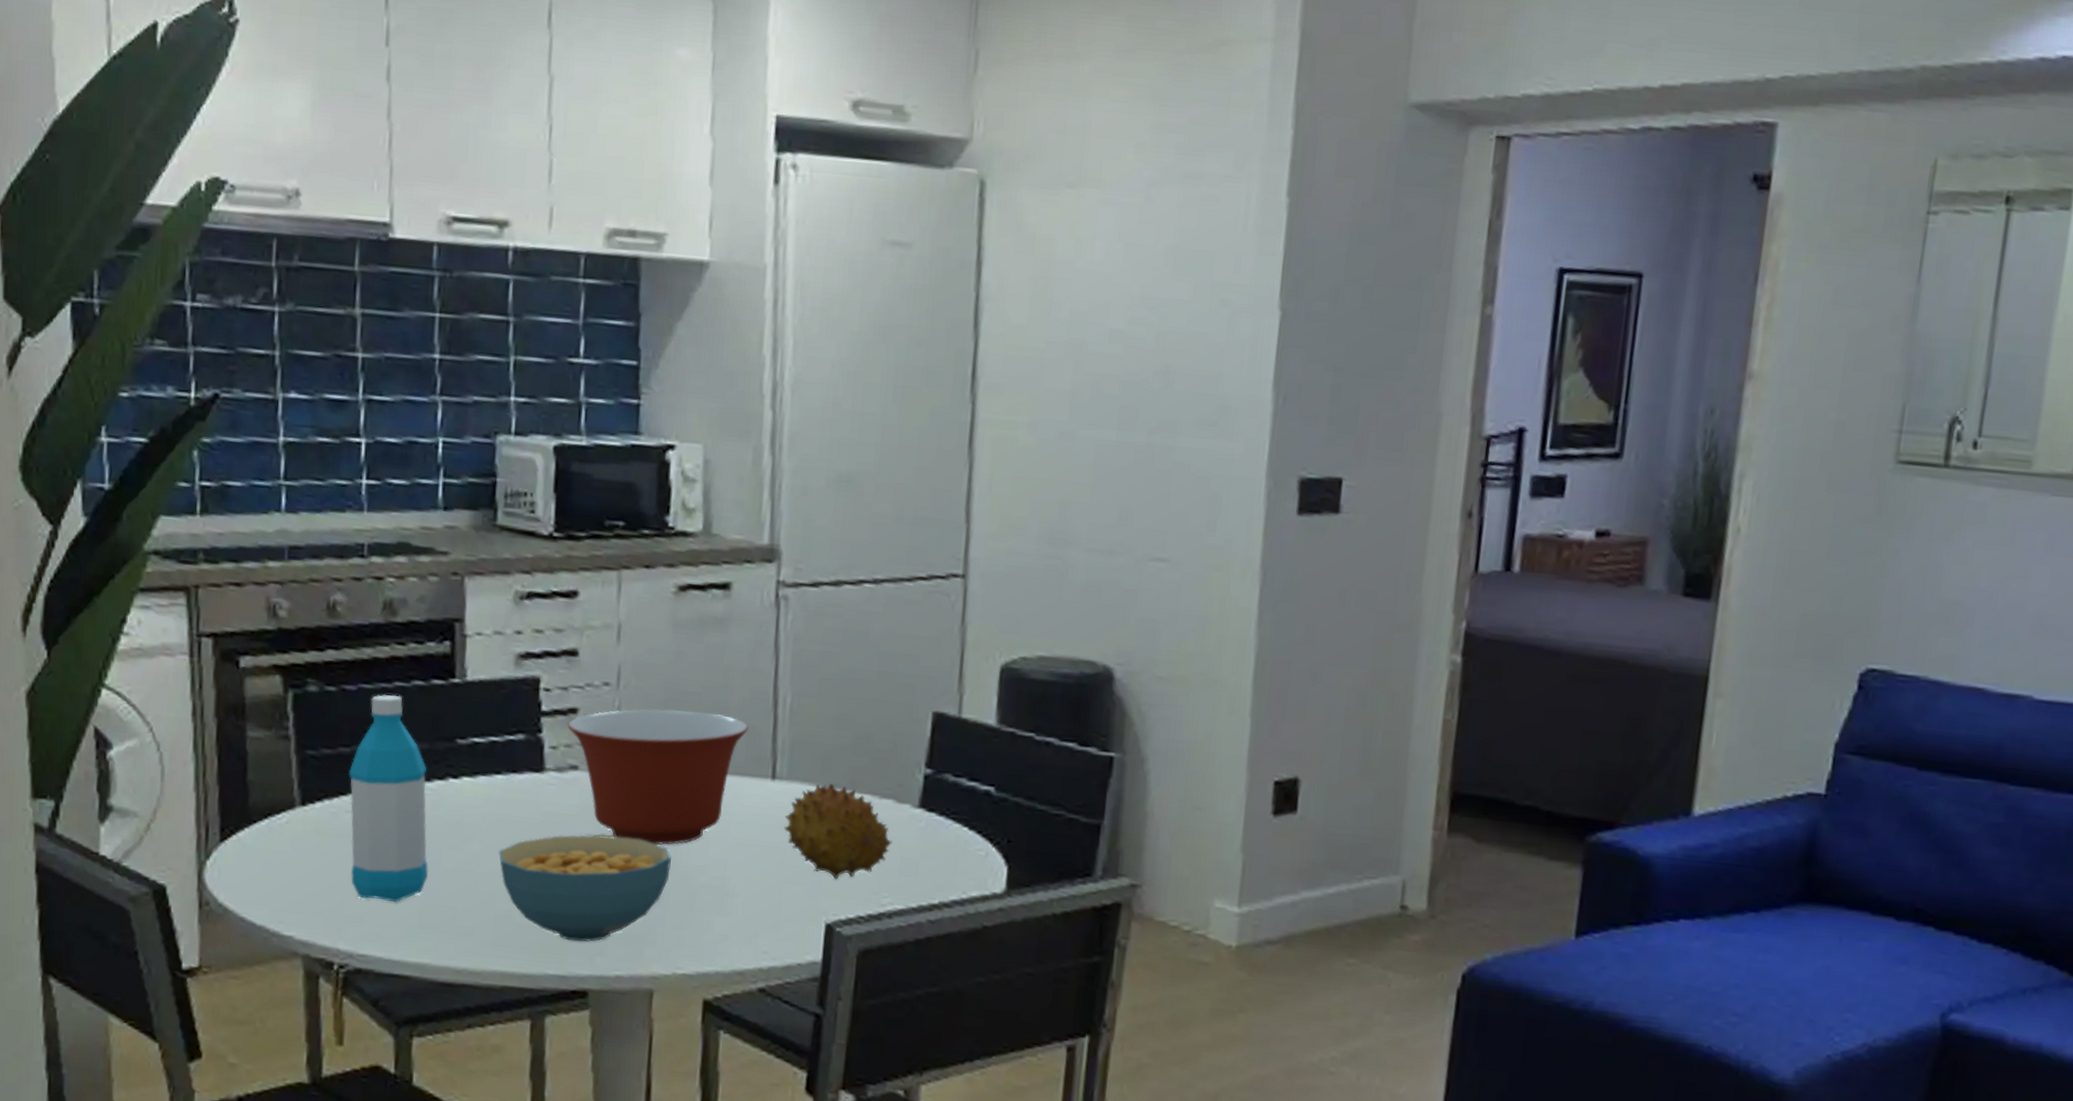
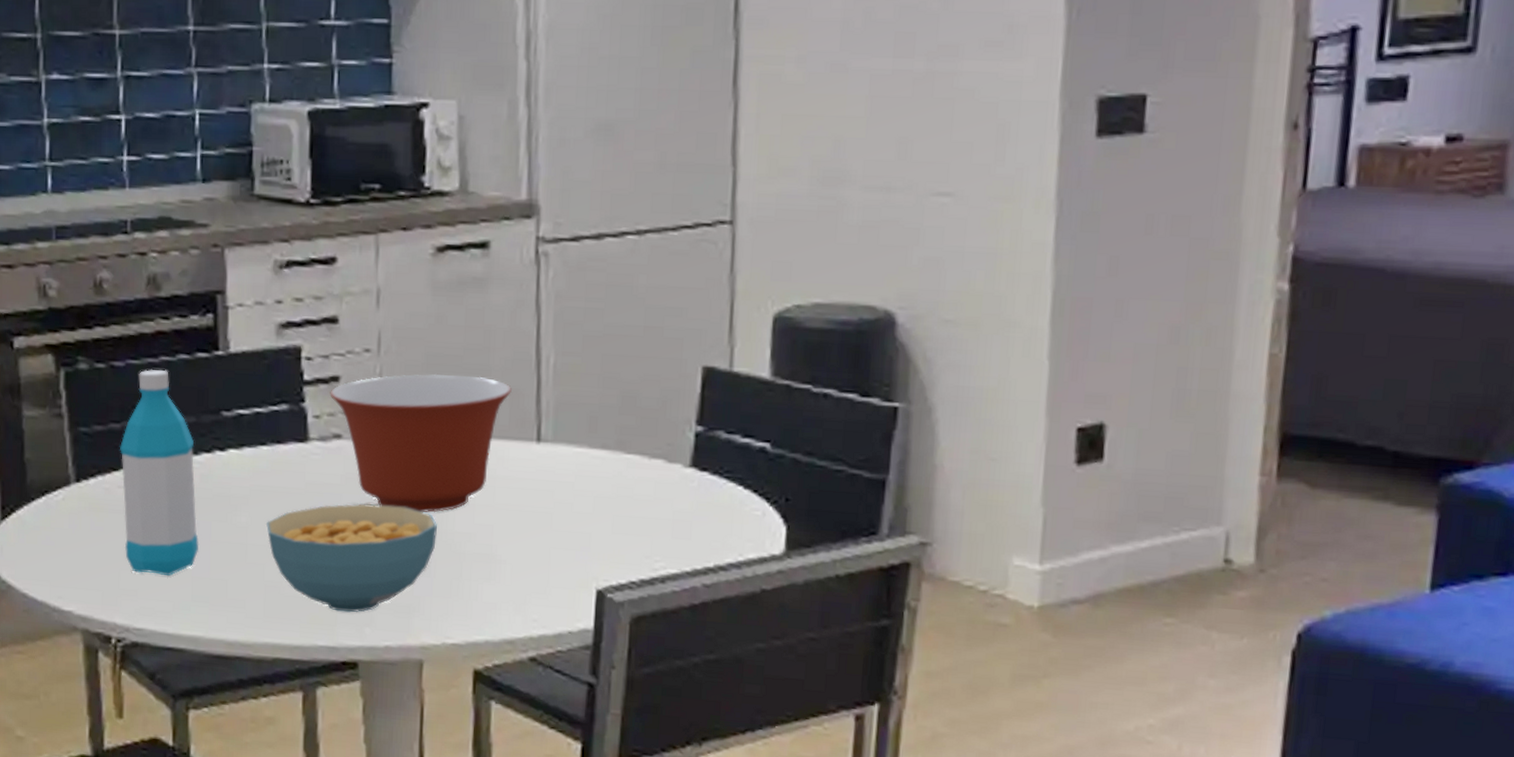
fruit: present [784,784,892,879] -> none [550,445,663,544]

